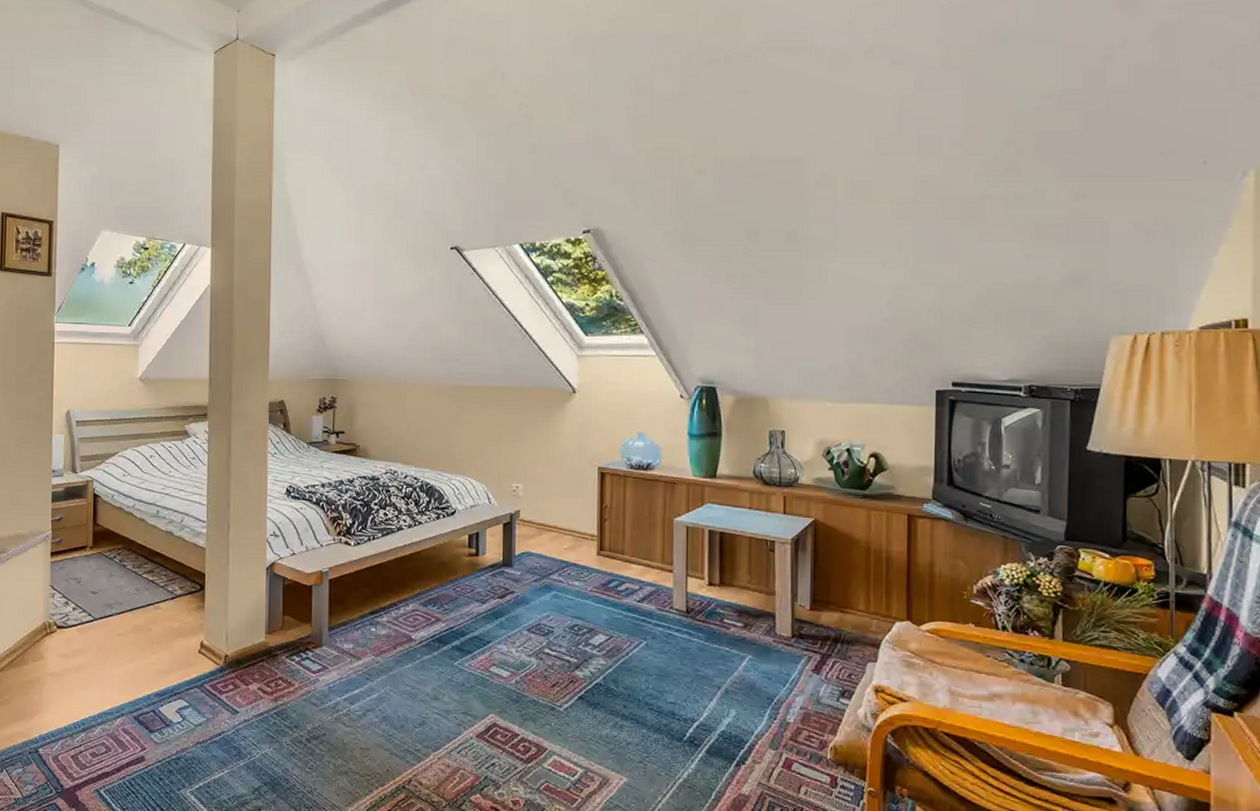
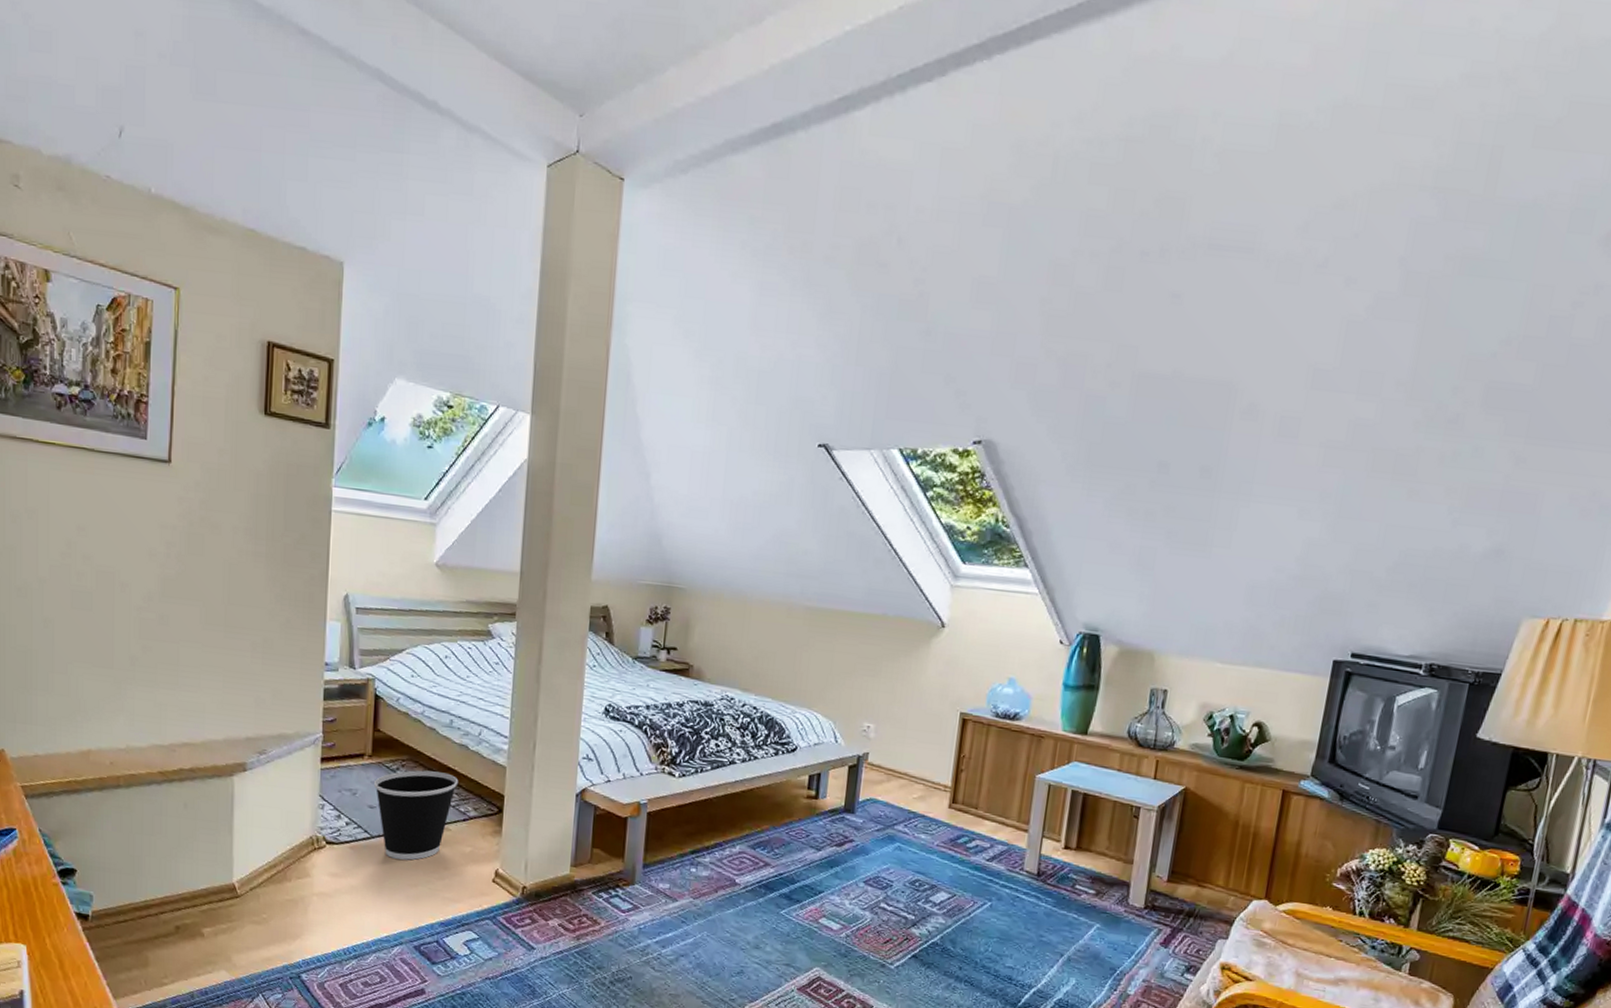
wastebasket: none [96,556,166,638] -> present [374,770,459,860]

